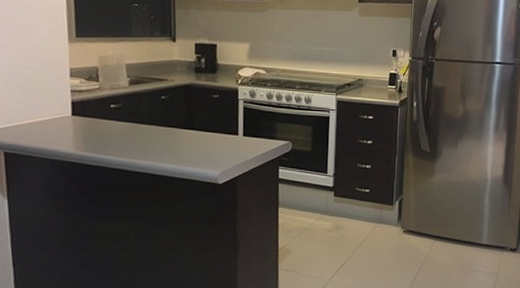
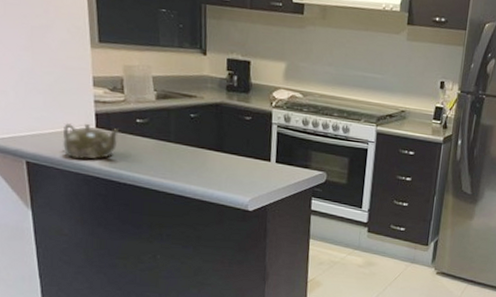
teapot: none [39,112,95,147] -> present [62,123,120,160]

